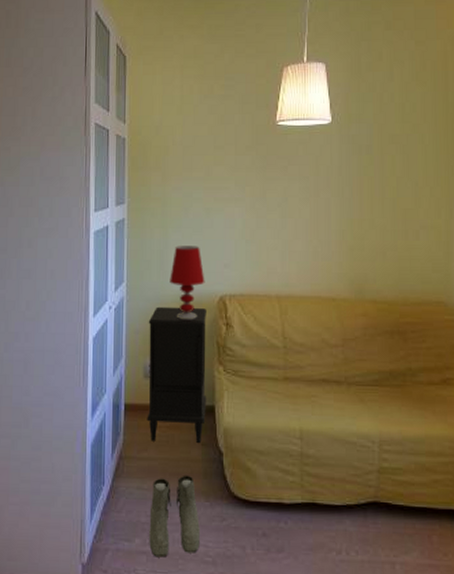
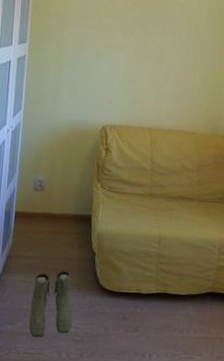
nightstand: present [147,306,207,443] -> none [34,132,90,245]
table lamp: present [170,246,205,319] -> none [61,82,91,144]

